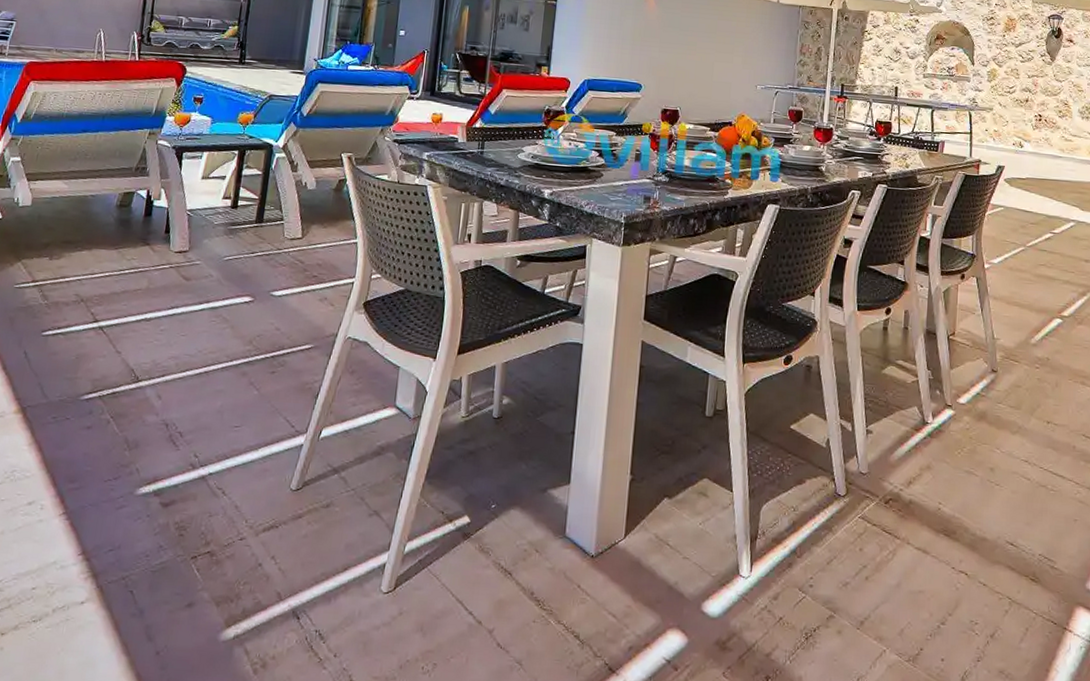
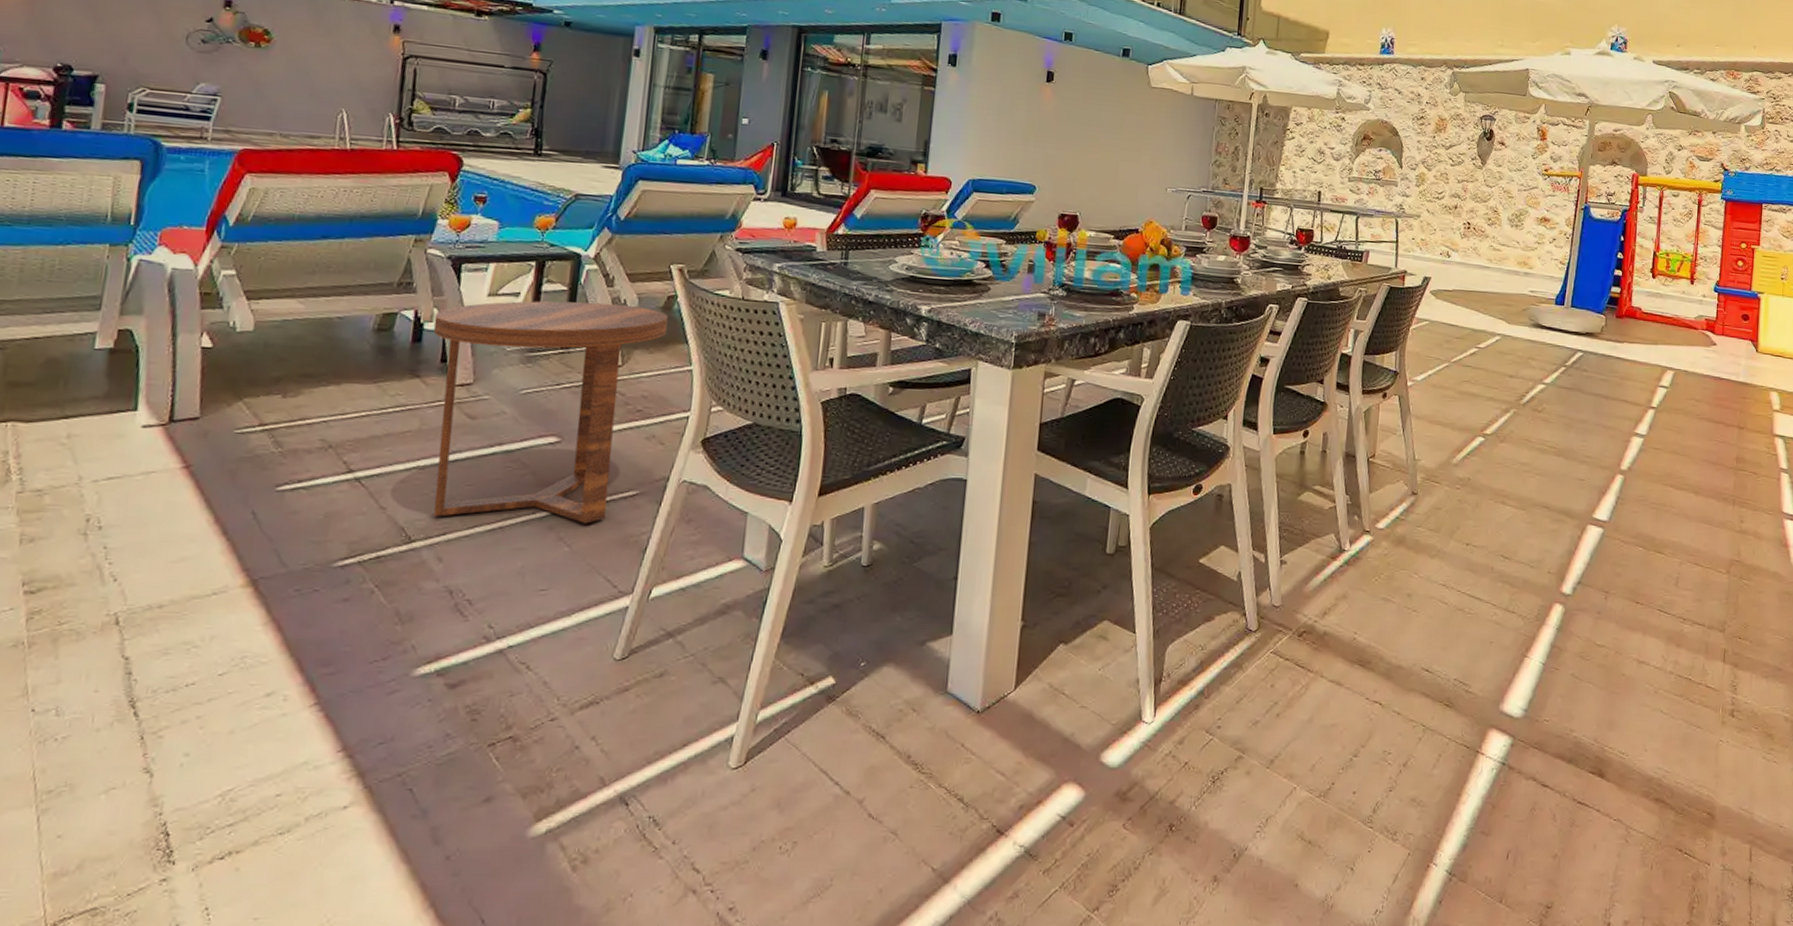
side table: none [156,183,339,372] -> present [433,301,668,524]

